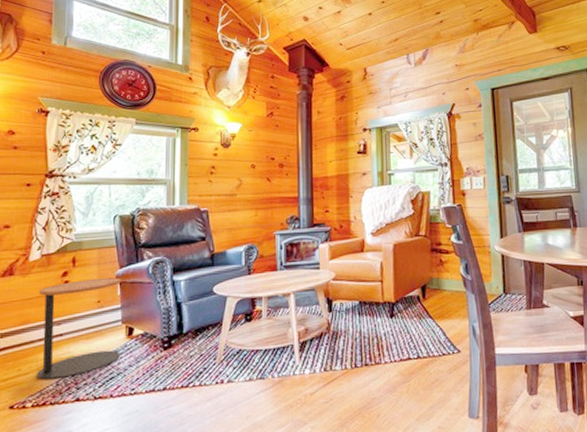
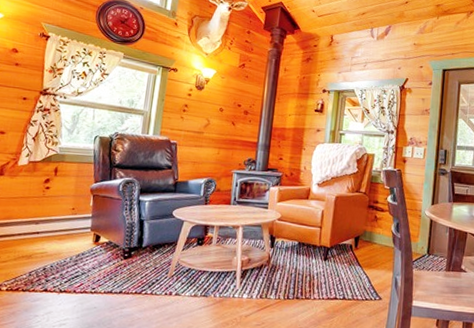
side table: present [37,278,121,381] -> none [13,188,95,271]

